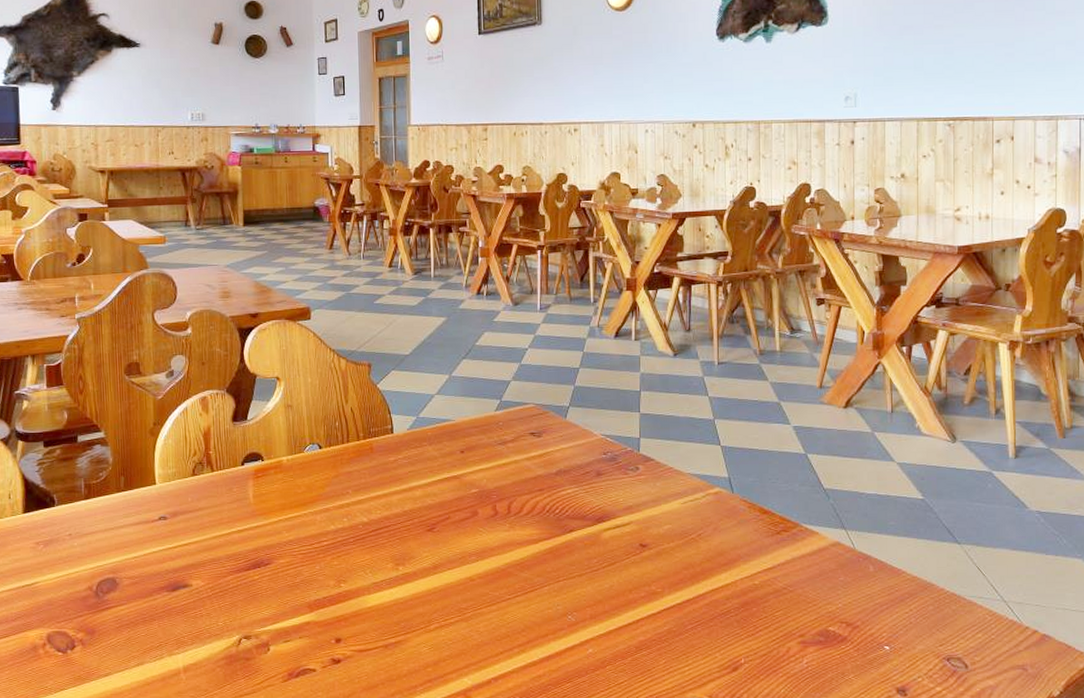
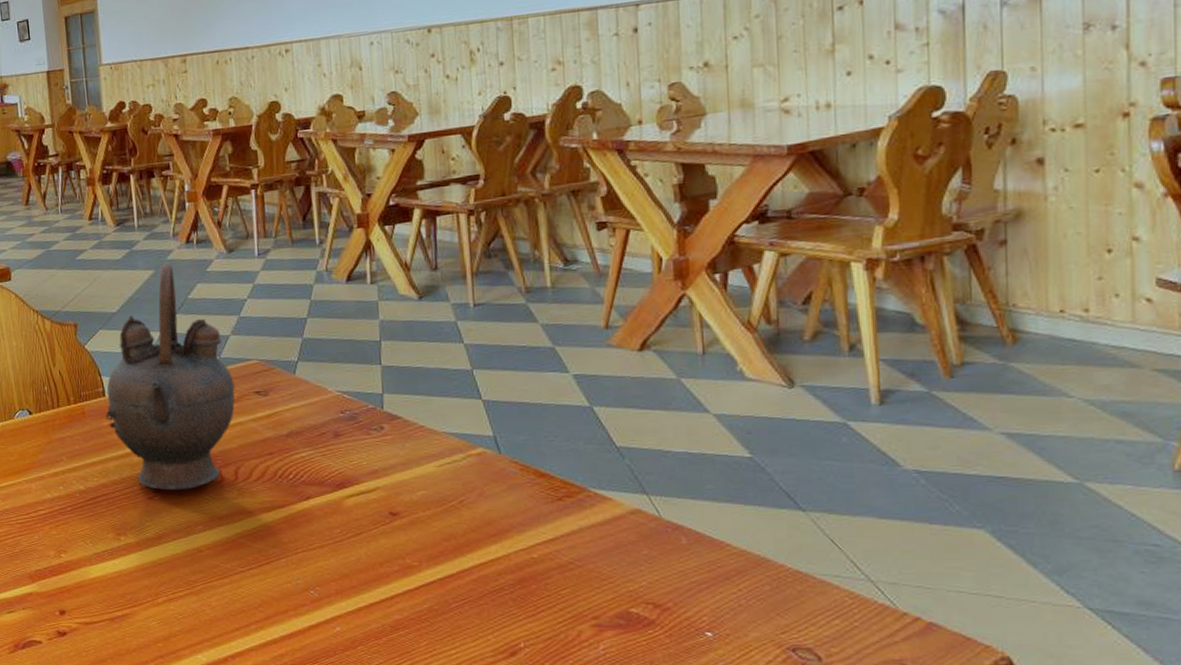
teapot: none [392,312,513,523] -> present [105,263,235,491]

